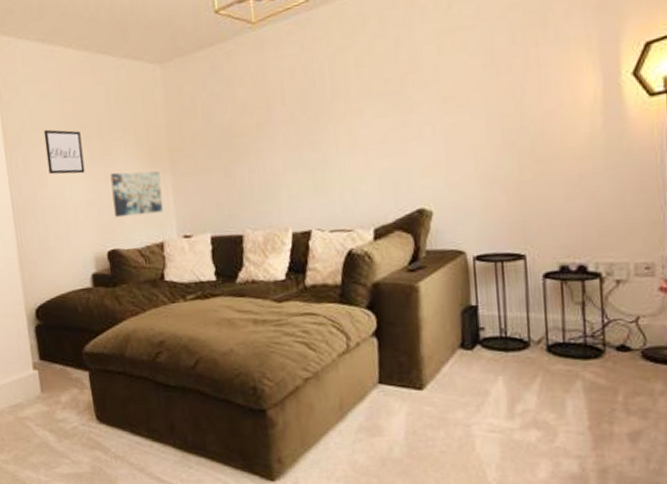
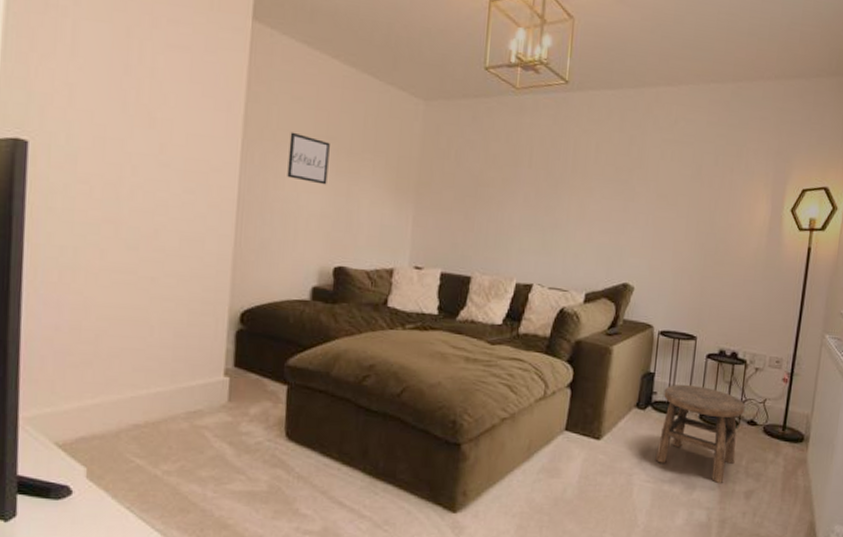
wall art: present [110,171,164,218] -> none [349,191,403,240]
stool: none [494,312,611,426] -> present [655,384,746,483]

